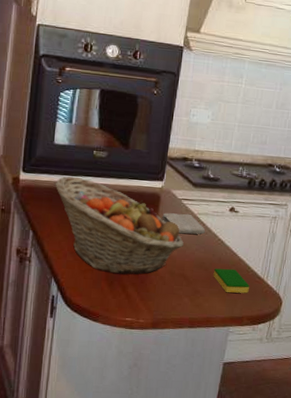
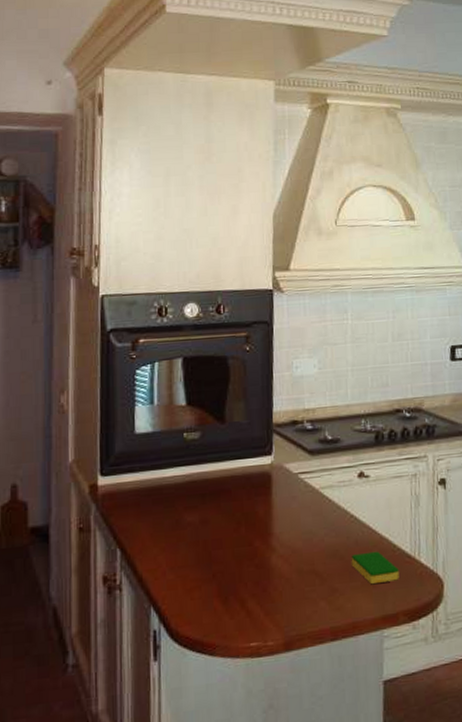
fruit basket: present [55,176,184,274] -> none [141,469,309,586]
washcloth: present [162,213,205,235] -> none [277,490,332,518]

